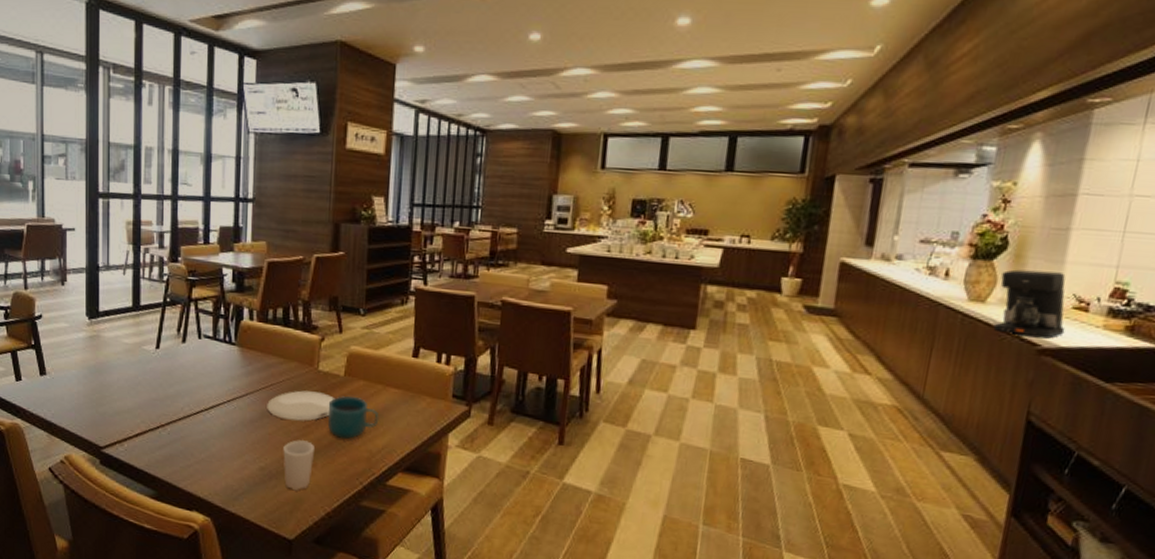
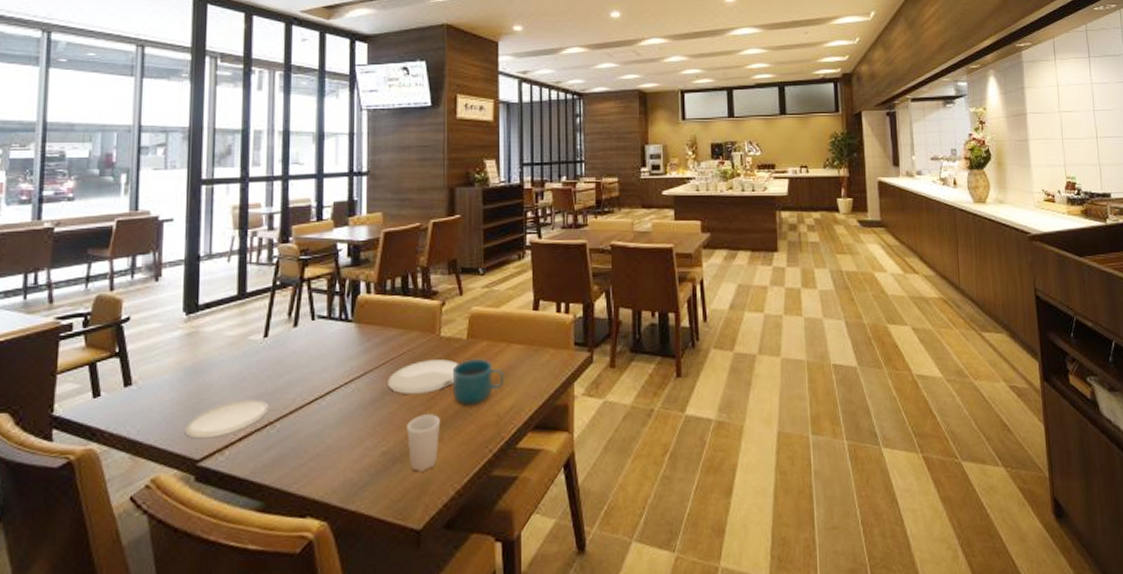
plate: none [90,401,161,431] -> present [184,399,269,439]
coffee maker: present [993,269,1066,339] -> none [992,174,1044,227]

